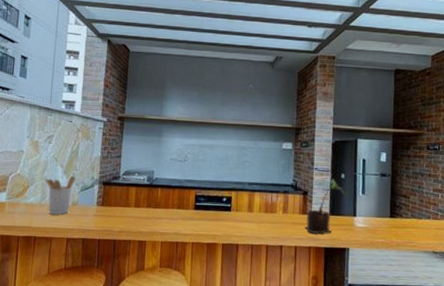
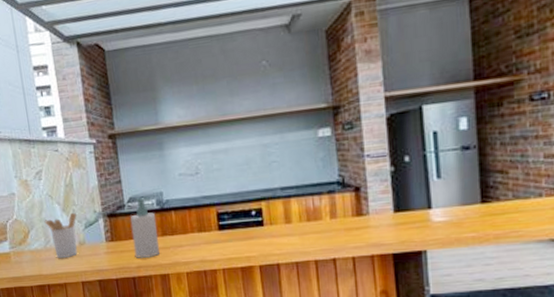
soap bottle: none [119,173,145,226] -> present [130,197,160,259]
potted plant: present [304,179,348,234] -> none [362,164,417,239]

